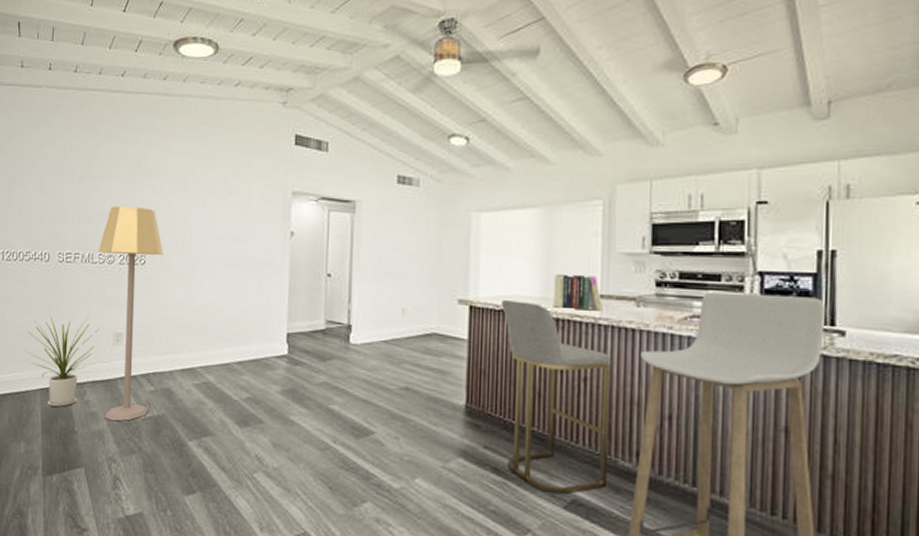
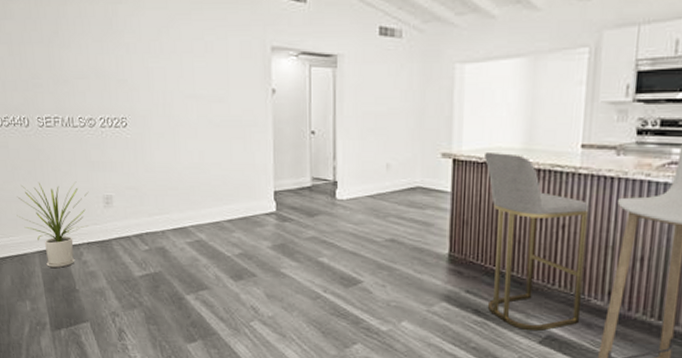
lamp: present [97,206,163,422] -> none [77,67,145,280]
books: present [553,275,603,311] -> none [535,126,584,161]

